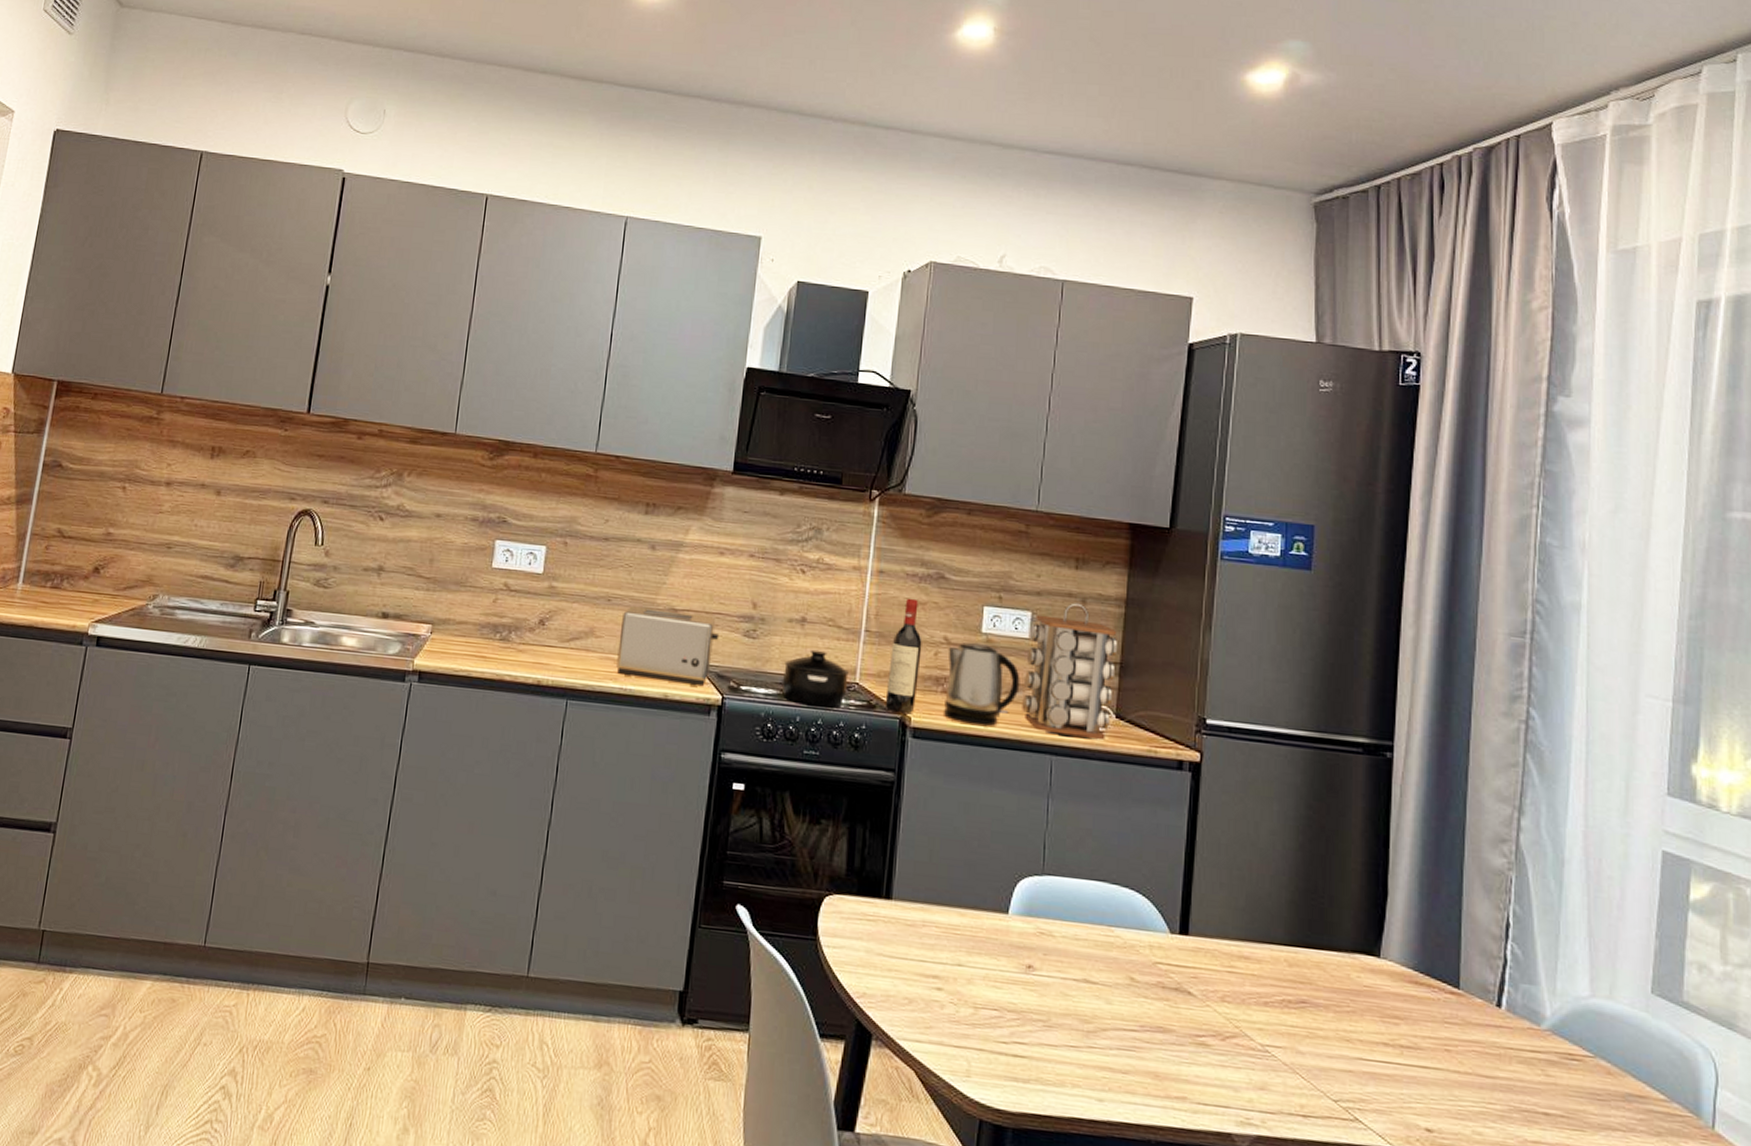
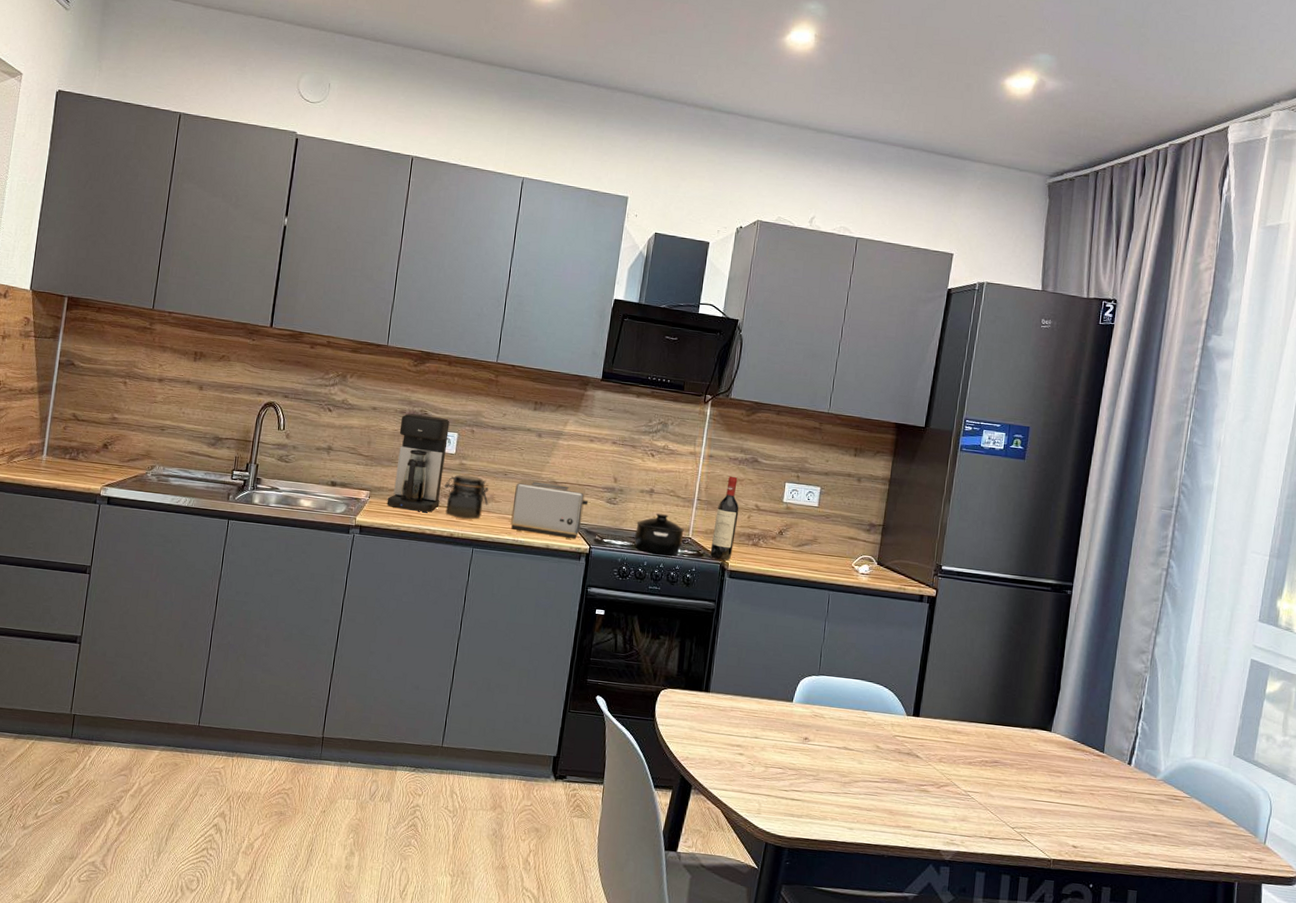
coffee maker: none [454,521,536,653] -> present [387,413,450,513]
jar: none [528,601,588,662] -> present [444,474,489,520]
kettle: present [942,642,1020,727] -> none [752,509,810,571]
spice rack: present [1022,603,1118,741] -> none [810,481,882,581]

